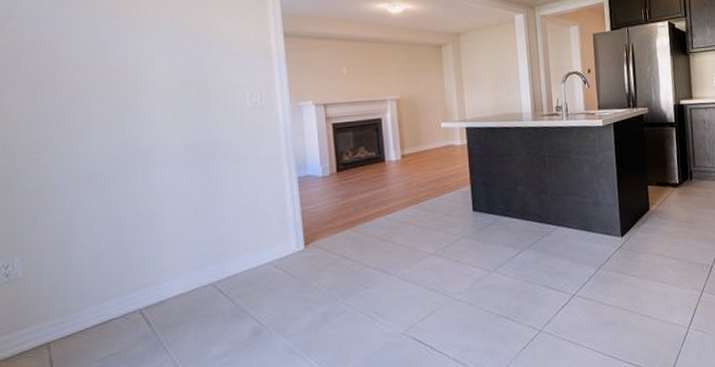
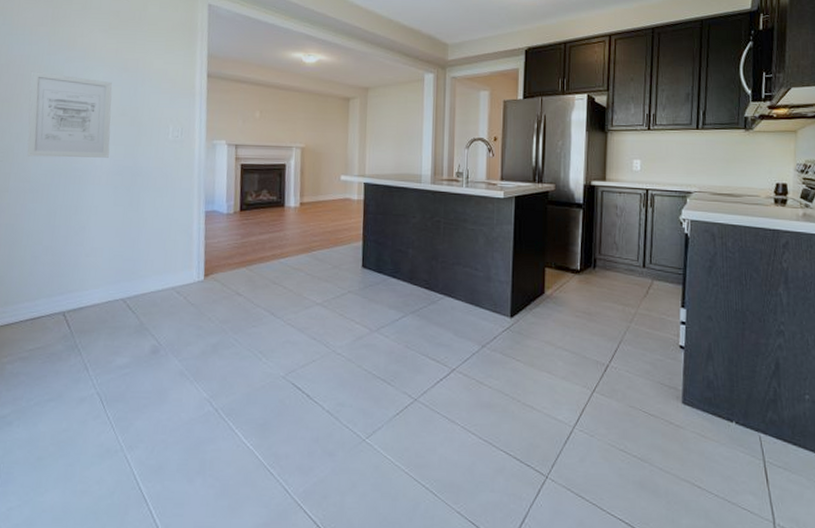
wall art: none [66,46,177,144] -> present [27,71,113,158]

